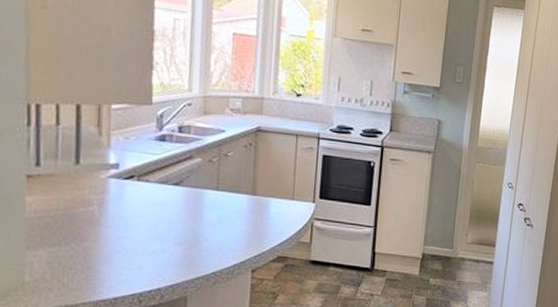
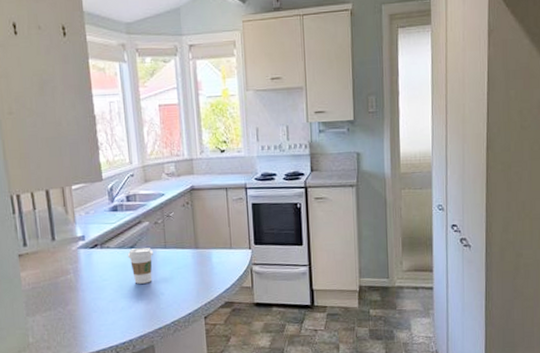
coffee cup: none [170,185,202,227] -> present [127,247,153,284]

